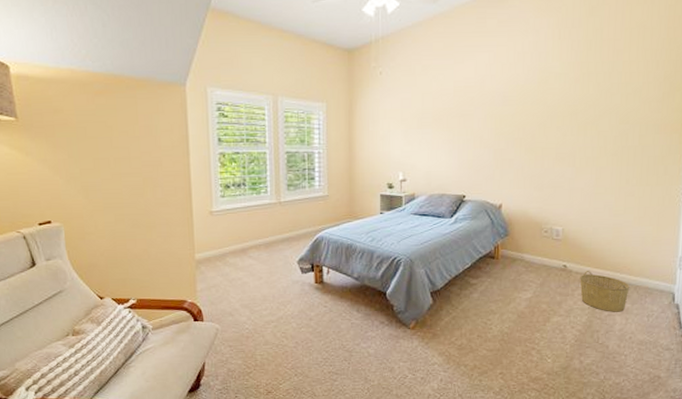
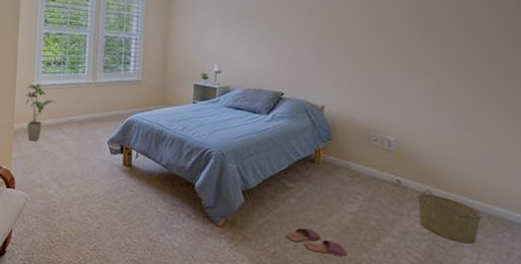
house plant: none [205,209,239,270] -> present [26,84,56,142]
slippers: none [470,319,523,339] -> present [286,228,347,256]

